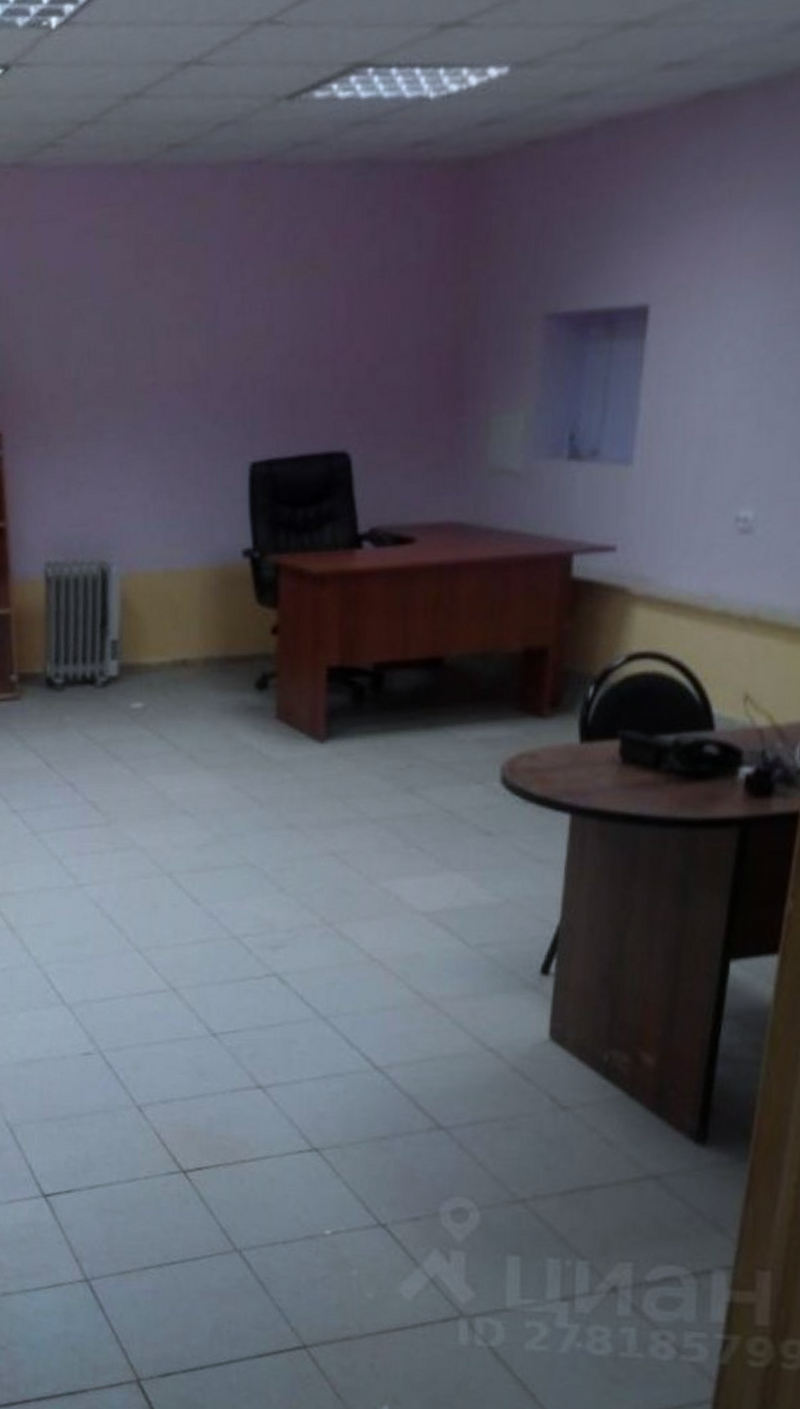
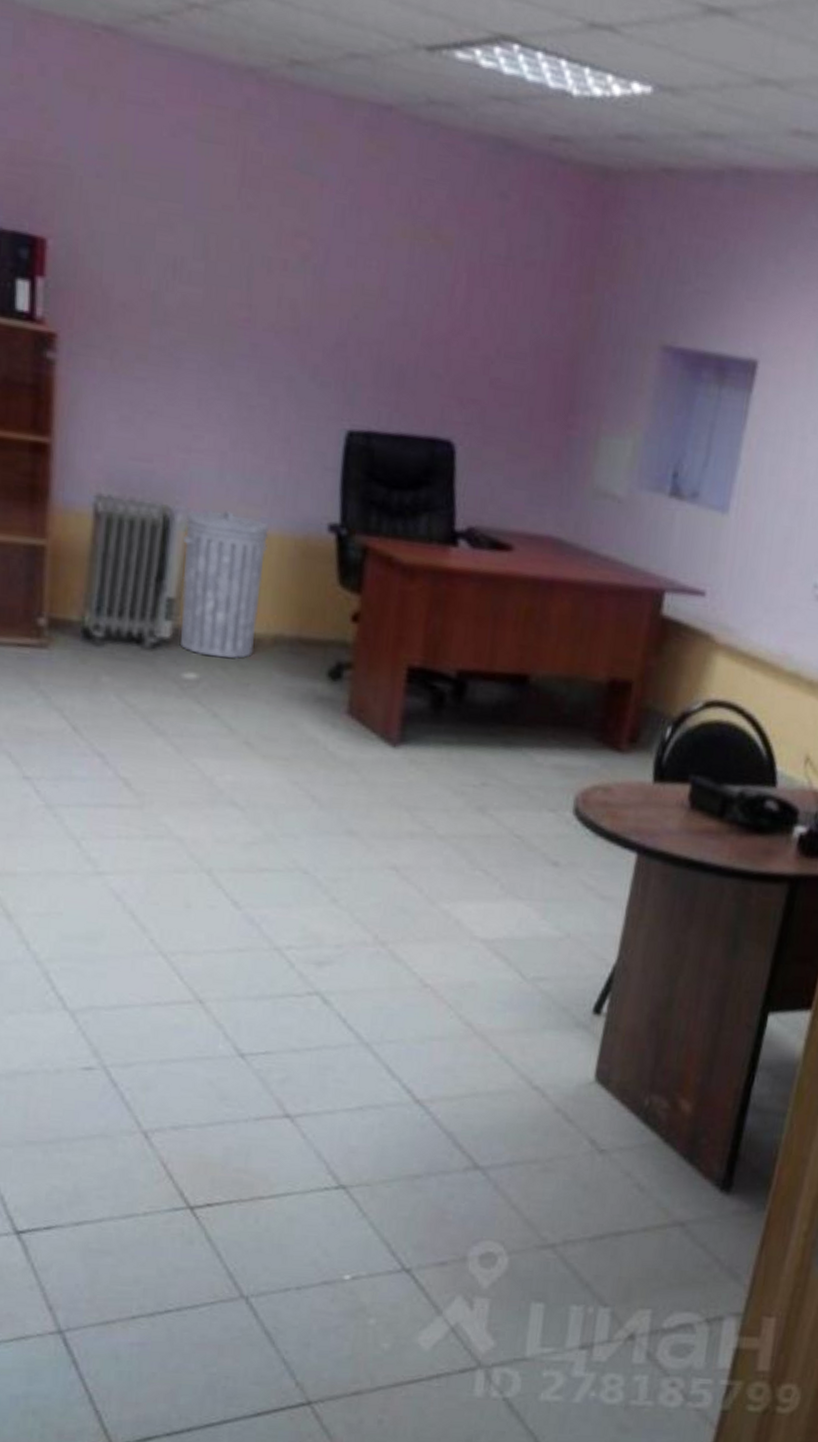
trash can: none [119,555,192,686] -> present [180,511,270,659]

